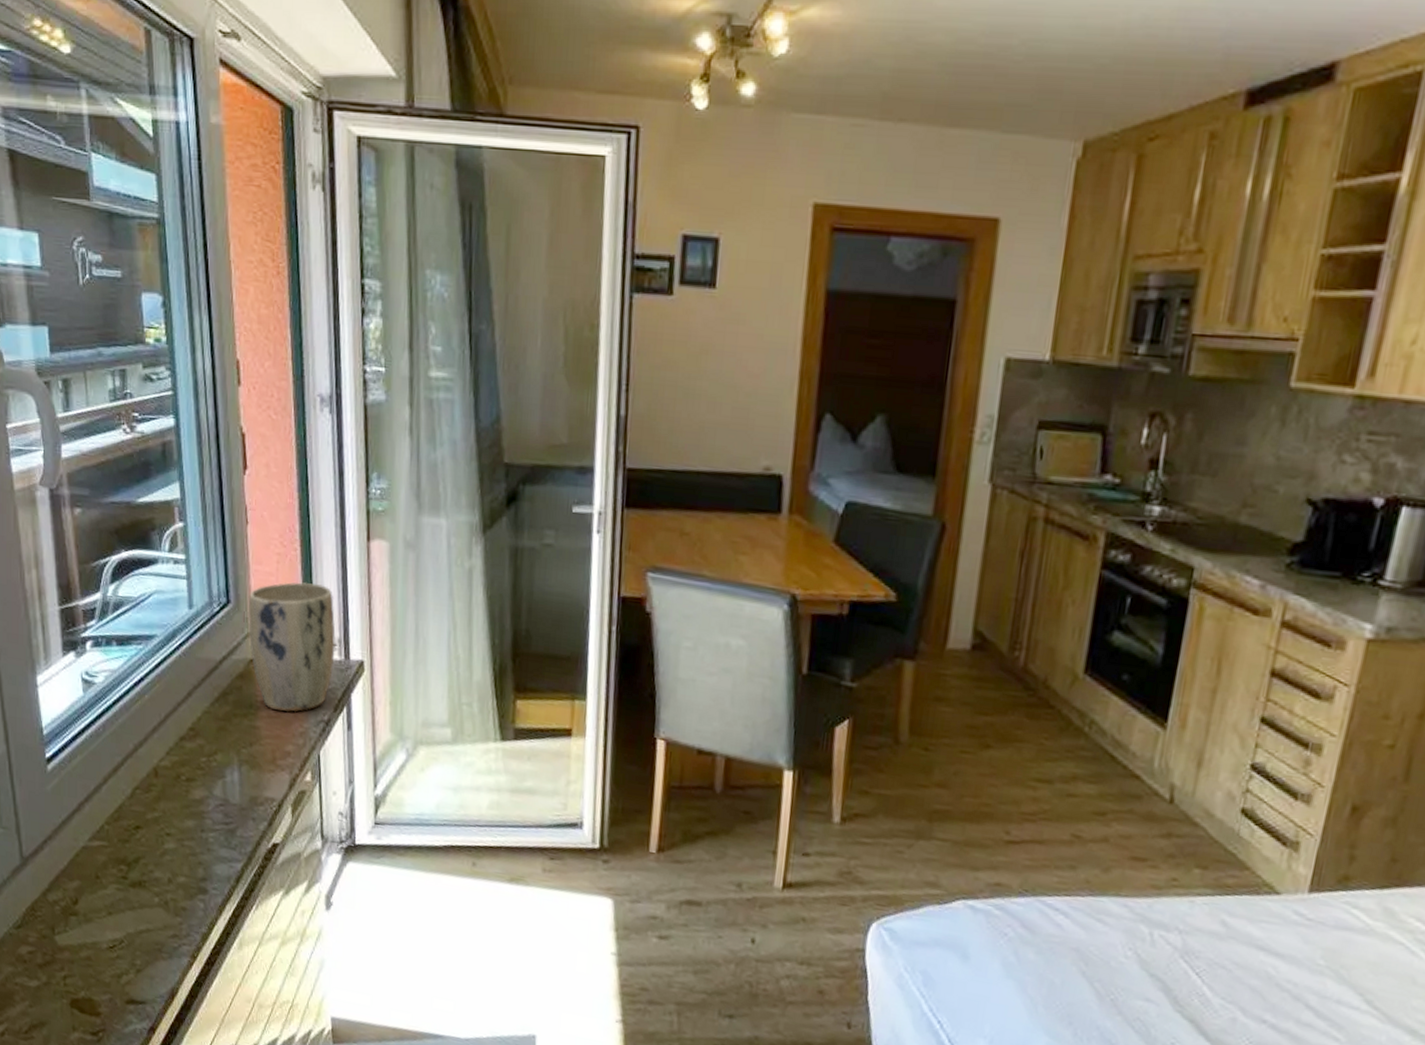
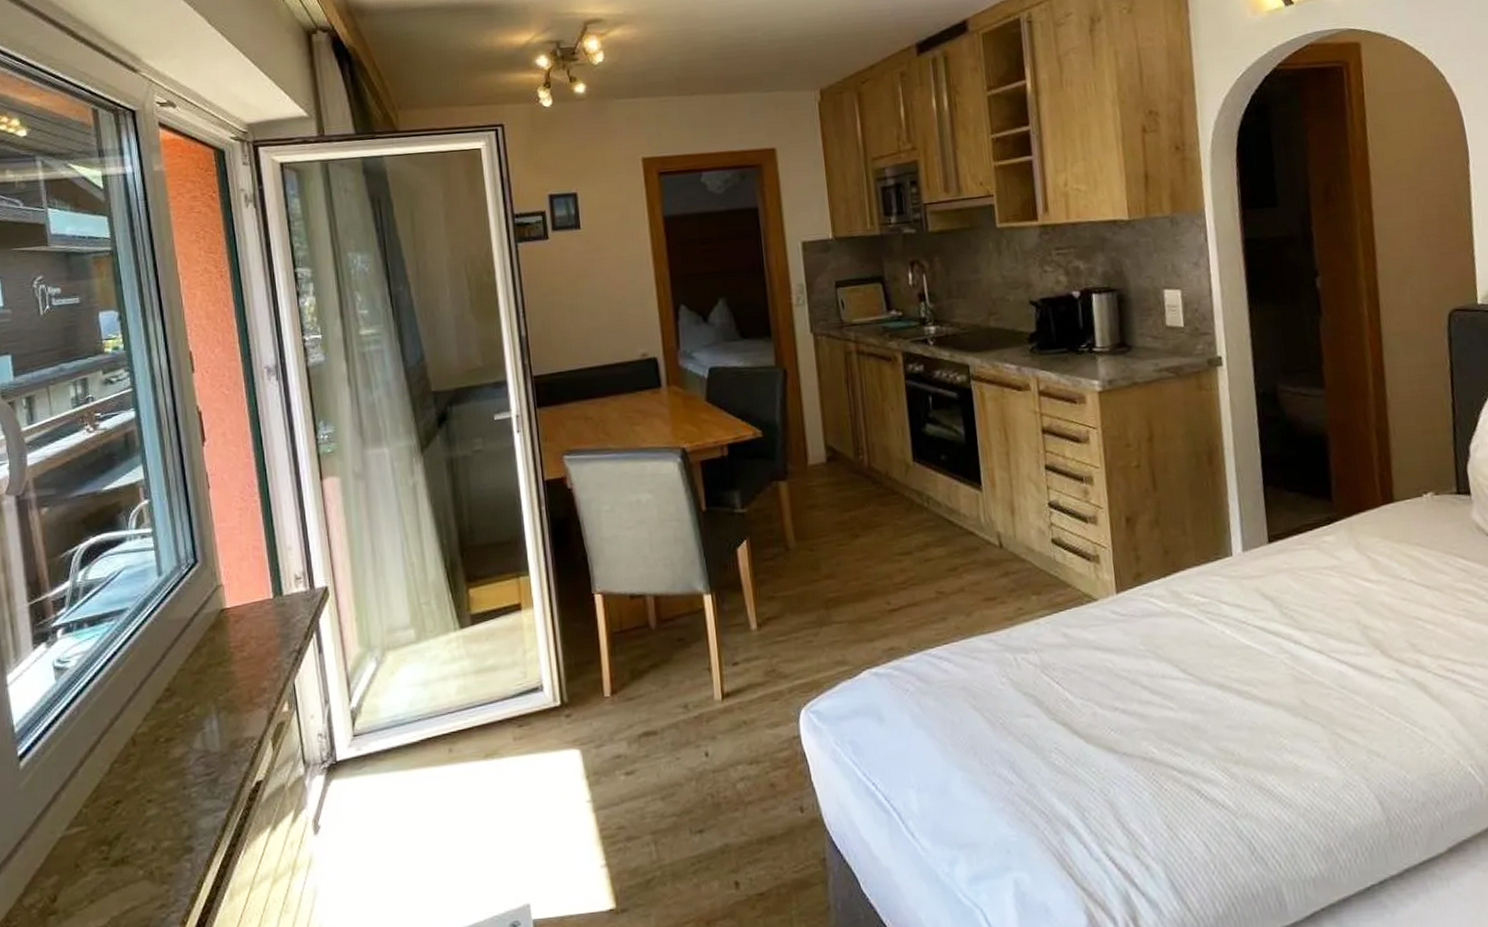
plant pot: present [248,582,336,712] -> none [214,527,301,651]

